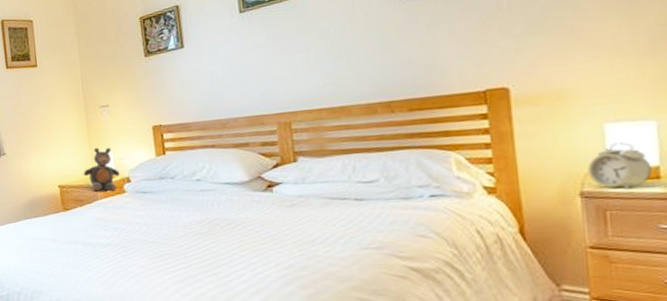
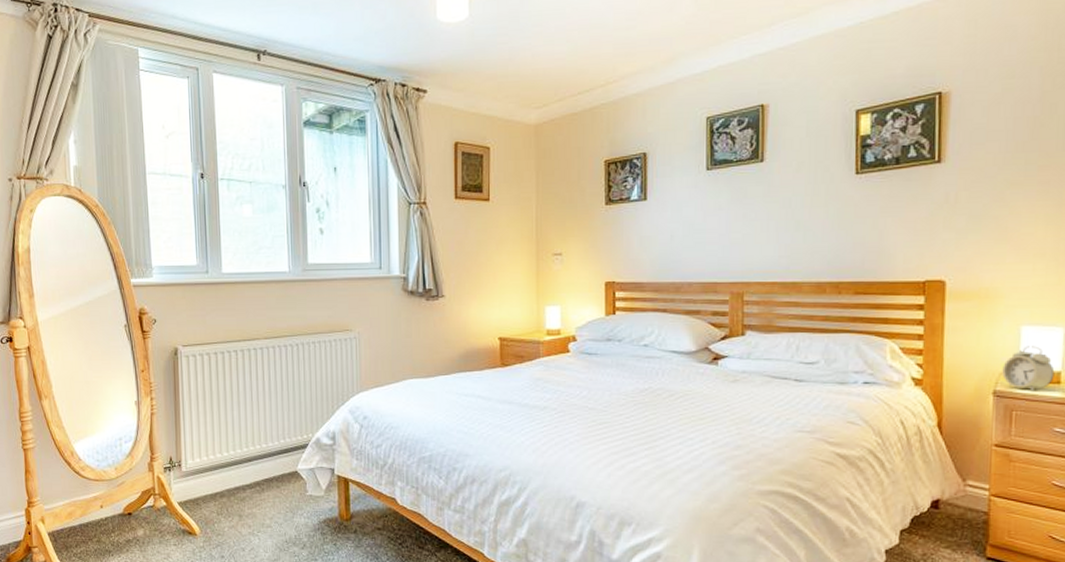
teddy bear: present [83,147,120,192] -> none [527,299,566,350]

